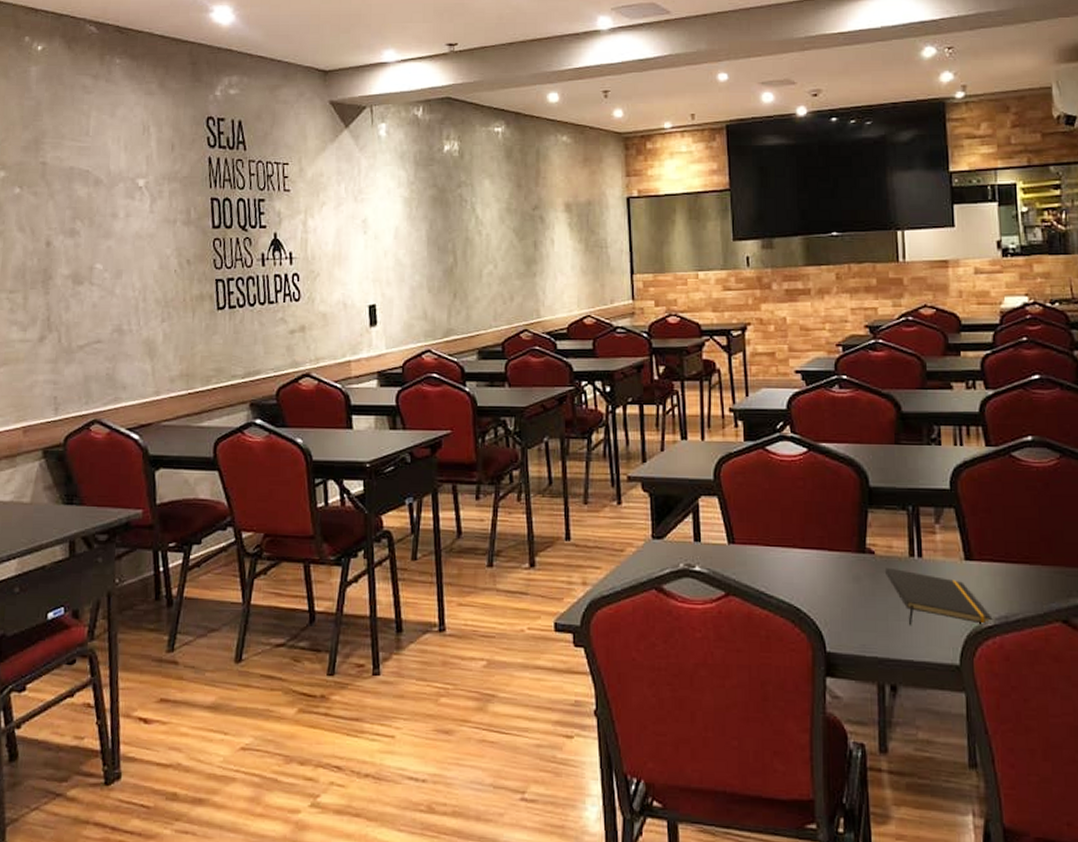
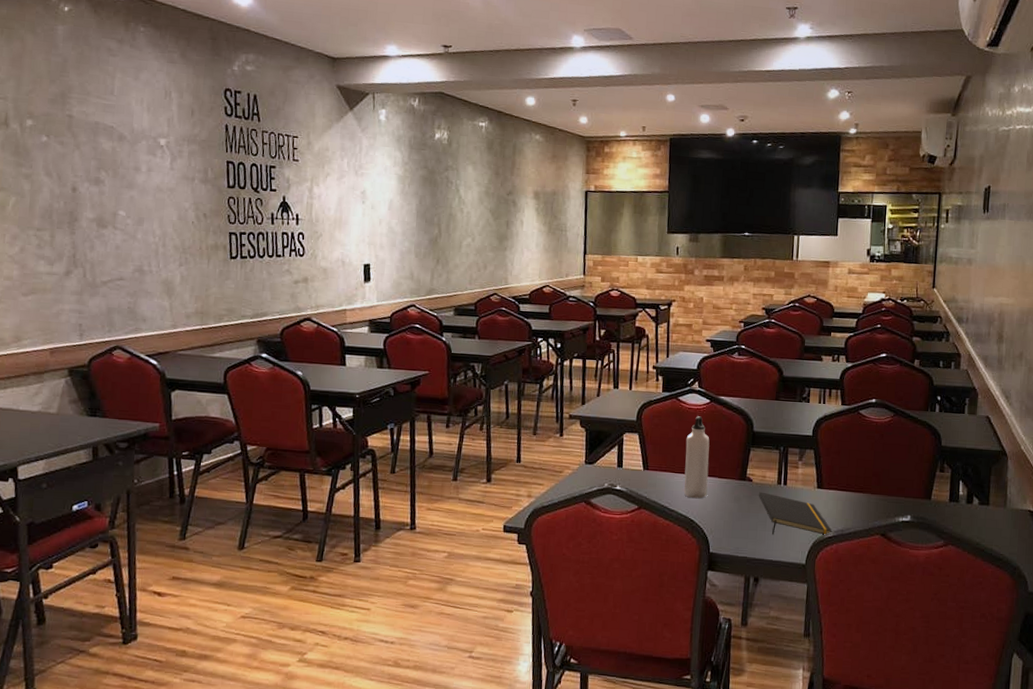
water bottle: none [780,470,815,580] -> present [684,416,710,499]

